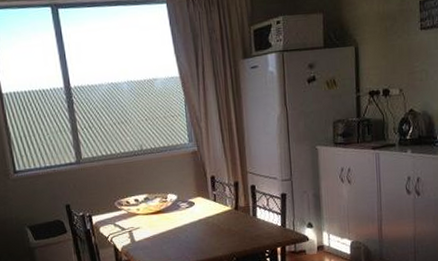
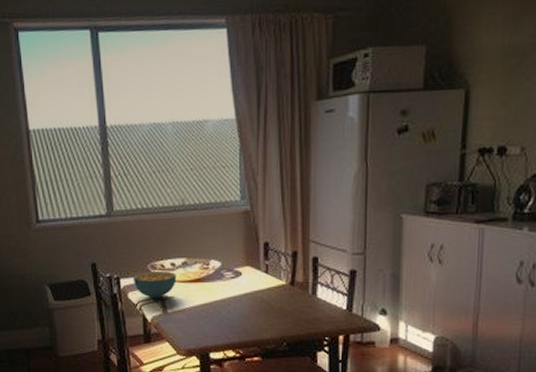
cereal bowl: none [102,206,141,231] -> present [132,270,177,298]

